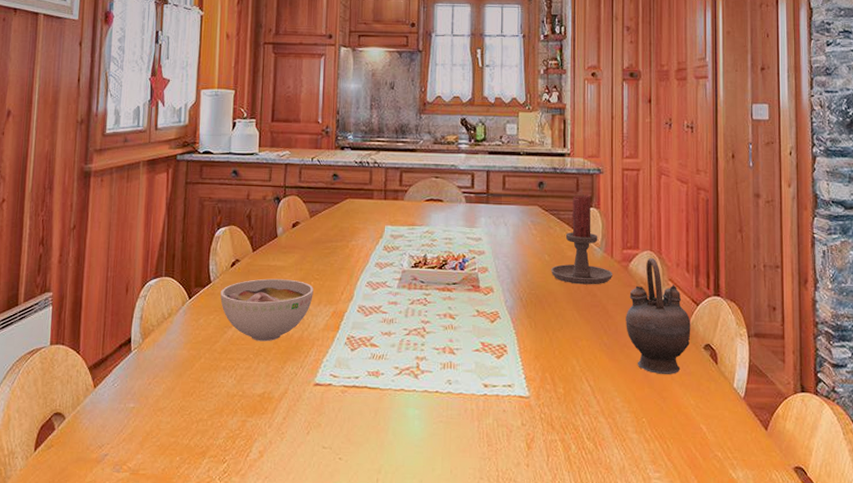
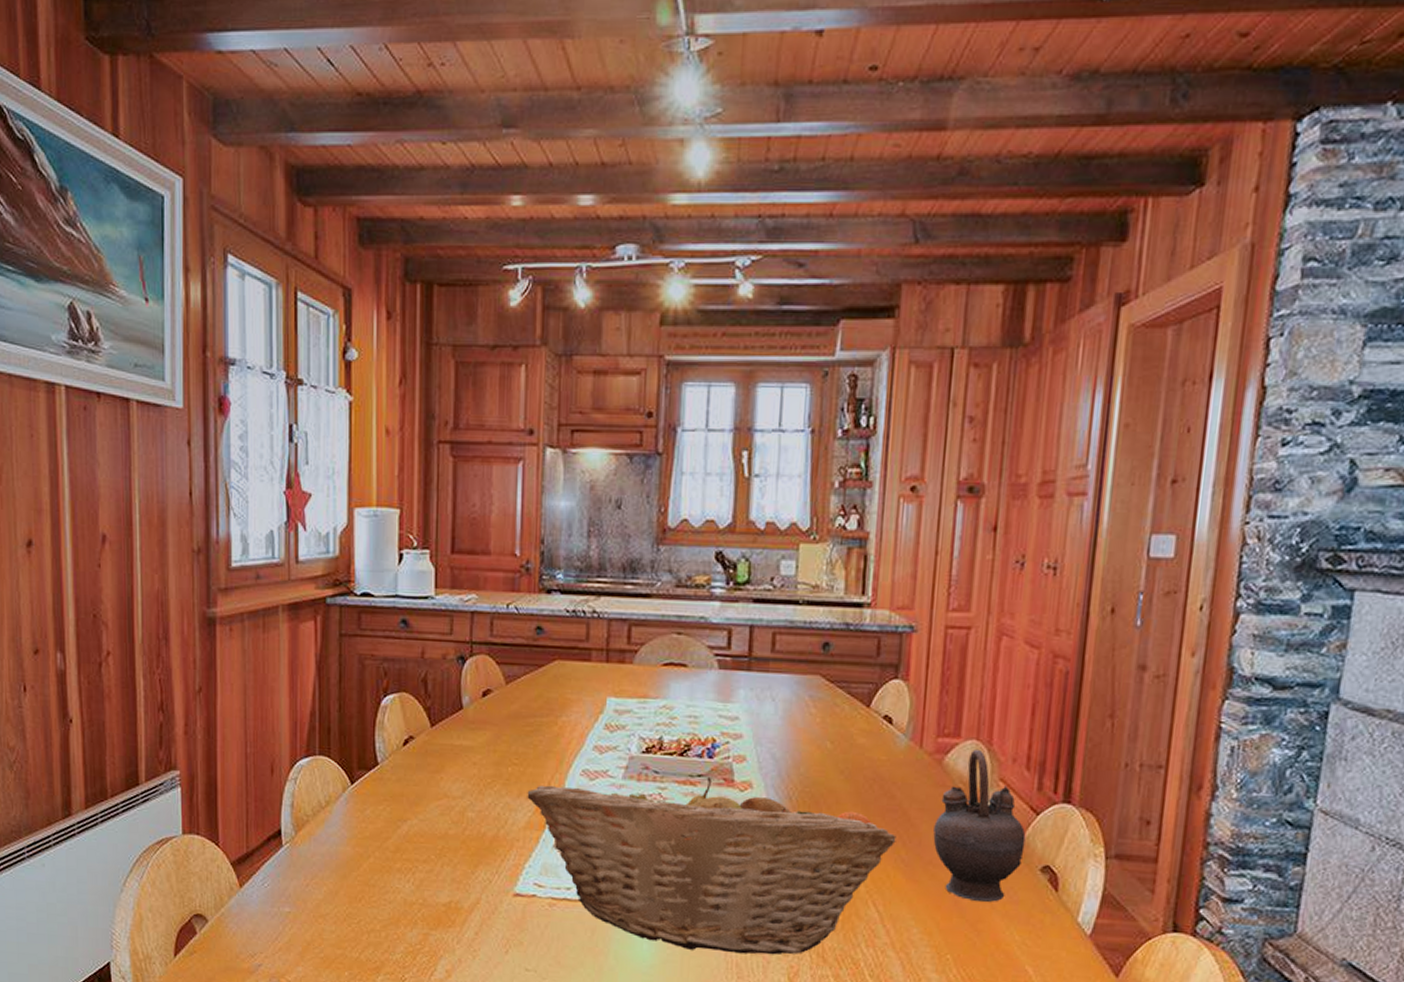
bowl: present [220,278,314,342] -> none [391,761,511,841]
fruit basket: none [325,284,599,426] -> present [527,776,897,955]
candle holder: present [551,194,612,285] -> none [834,661,920,784]

